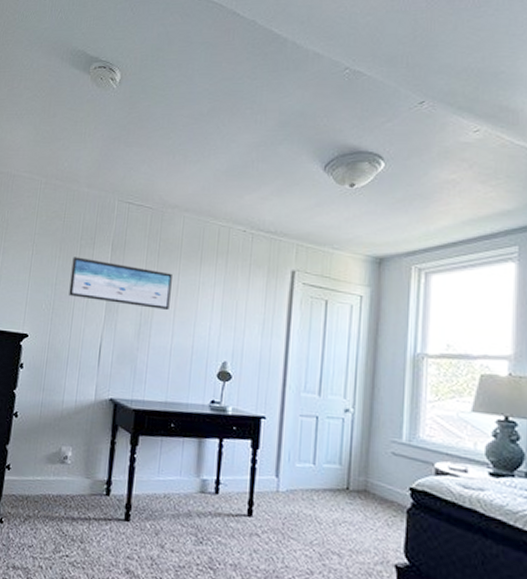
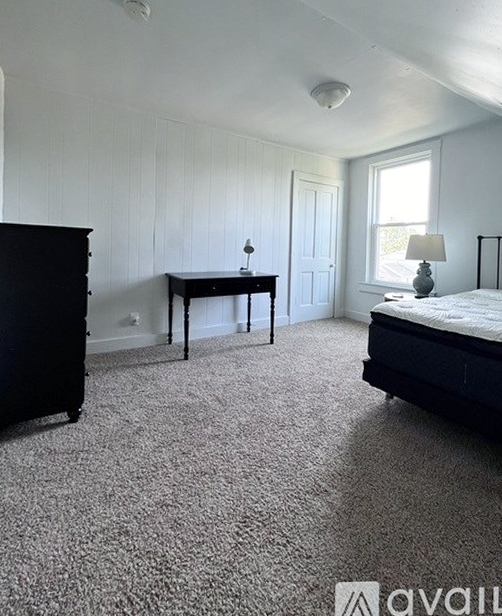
wall art: present [69,257,172,311] -> none [124,164,206,204]

